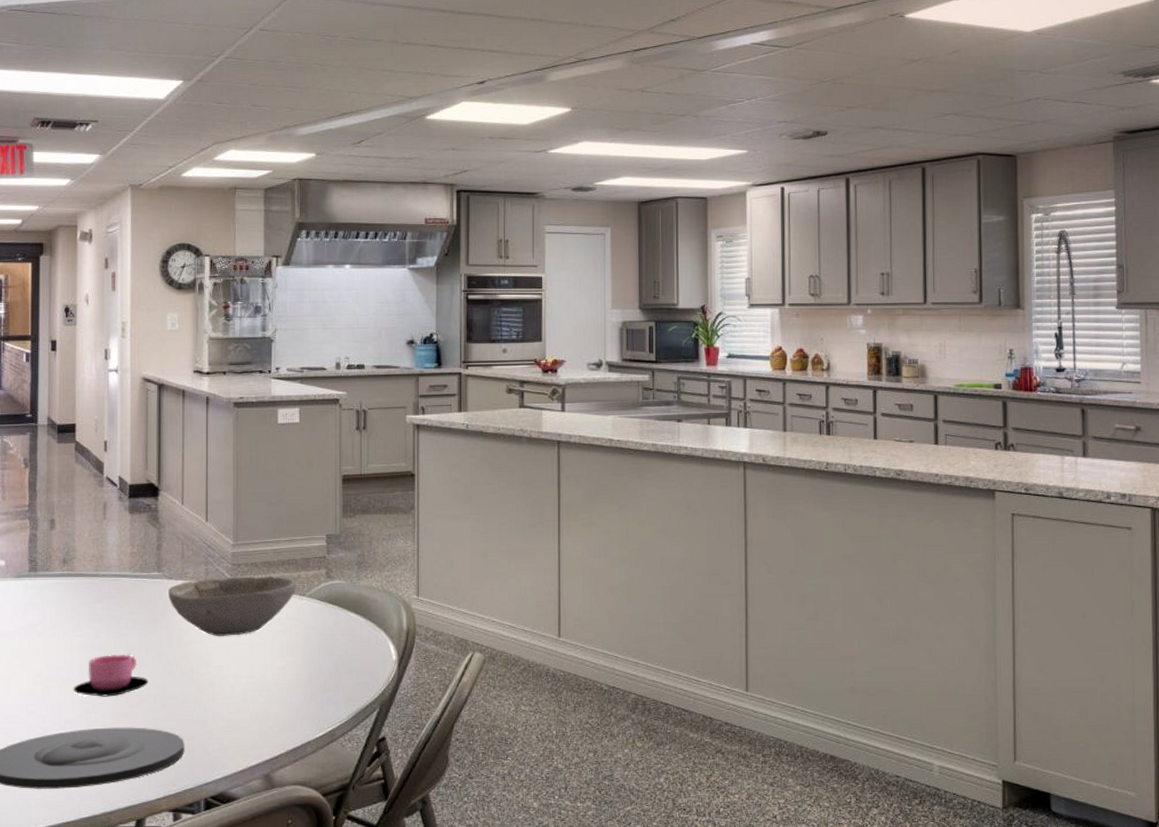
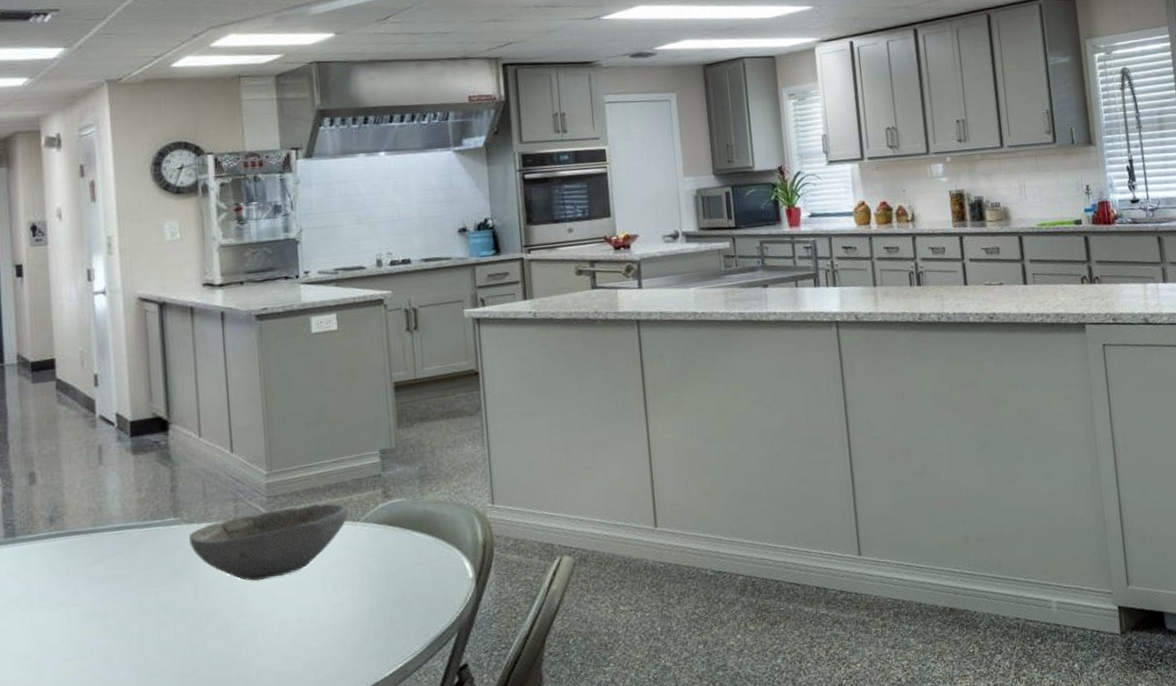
cup: present [73,653,149,697] -> none [73,615,172,673]

